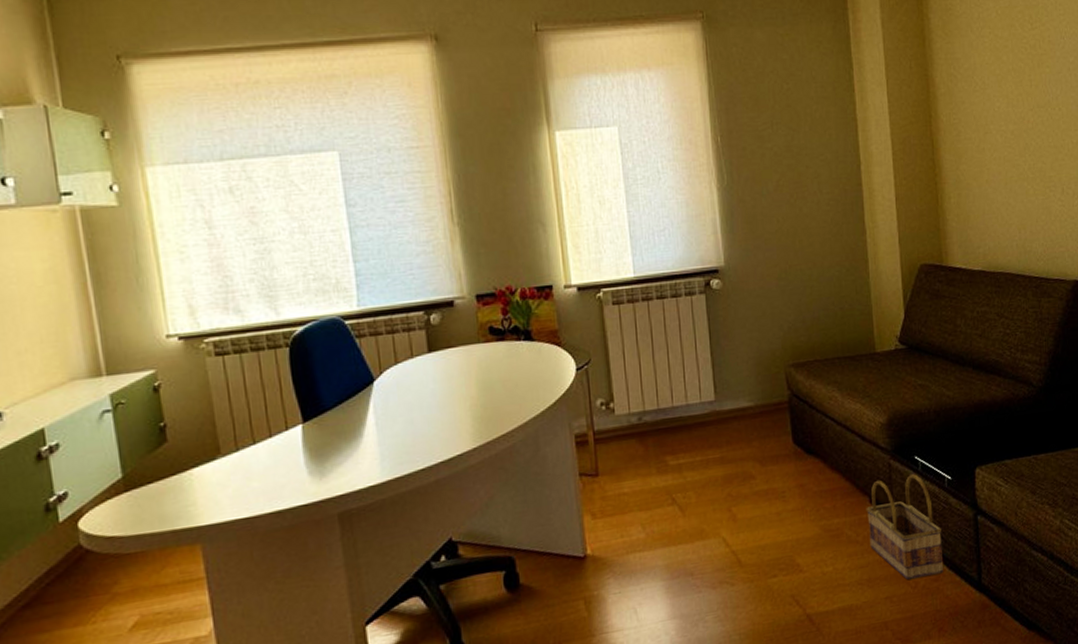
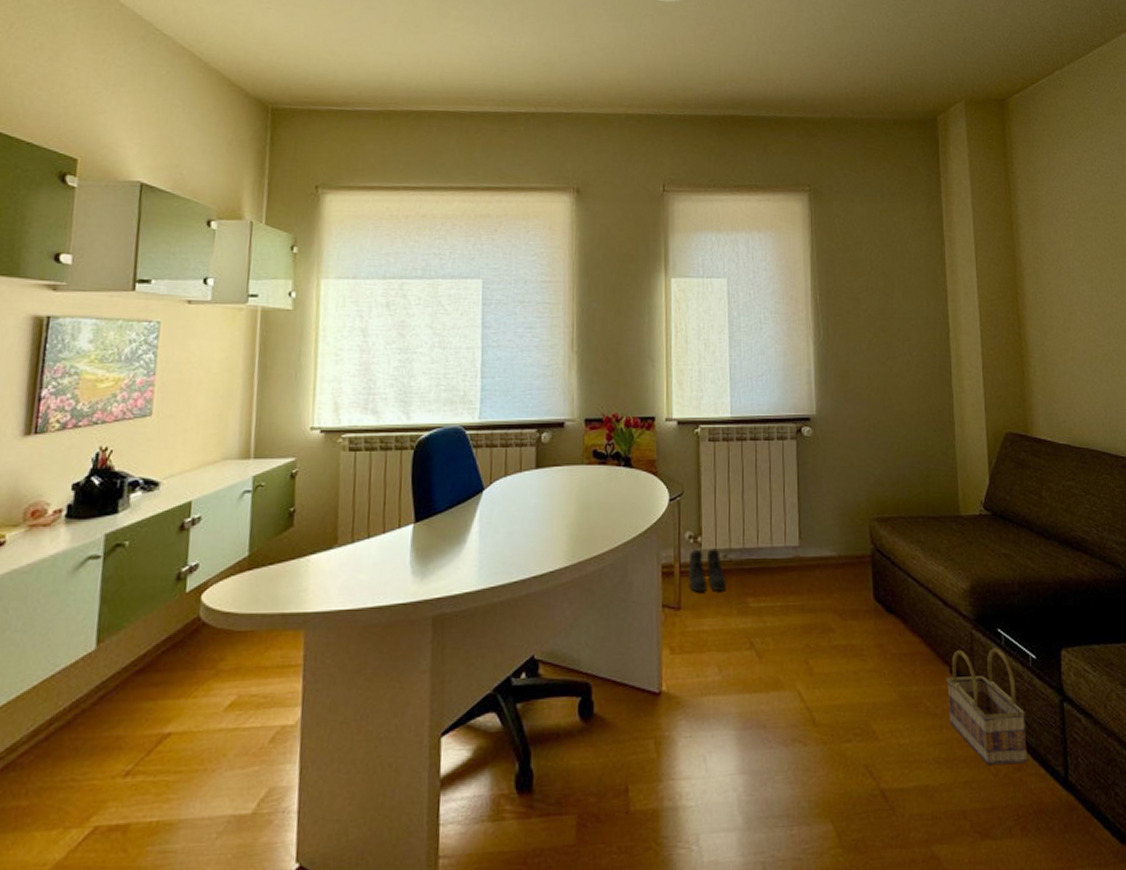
boots: none [602,412,643,457] -> present [688,548,726,592]

